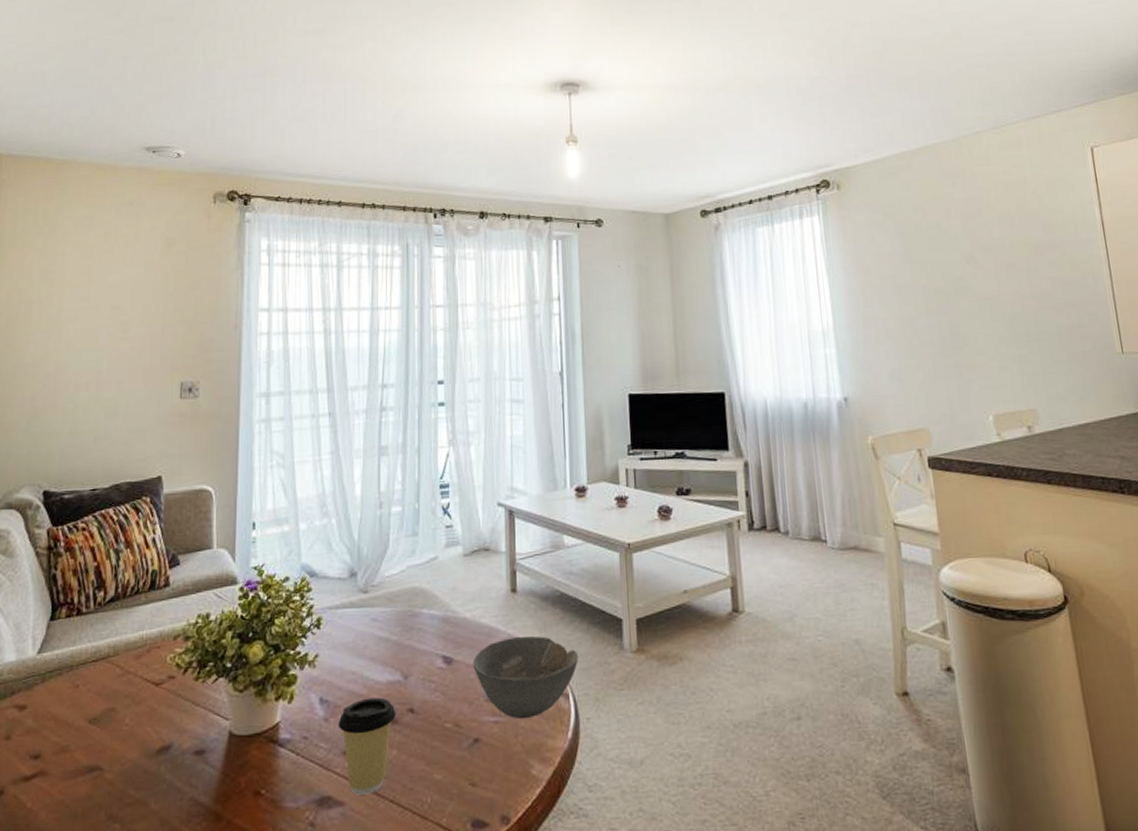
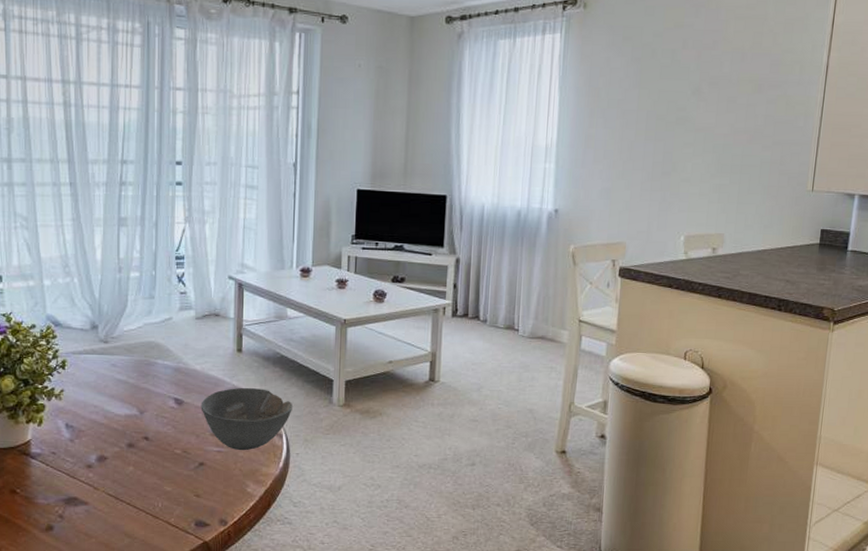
coffee cup: present [338,697,396,795] -> none [82,426,133,498]

